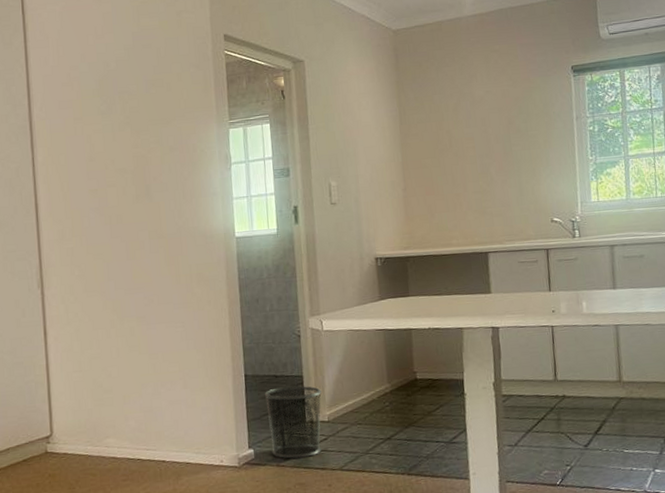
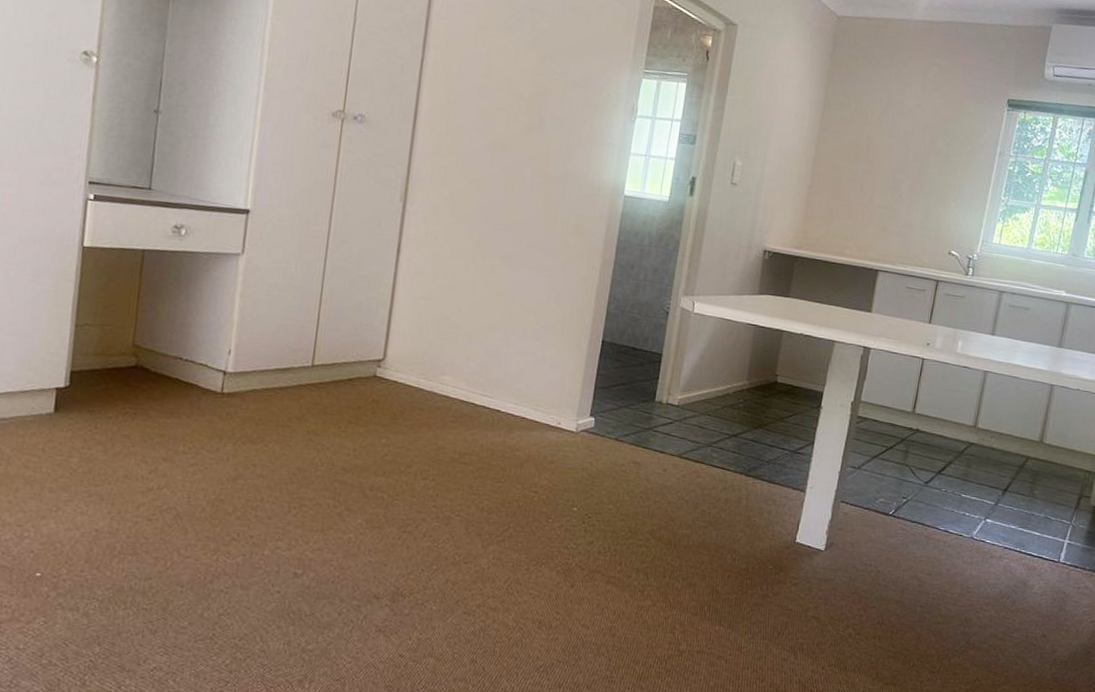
waste bin: present [264,385,322,459] -> none [613,360,678,438]

